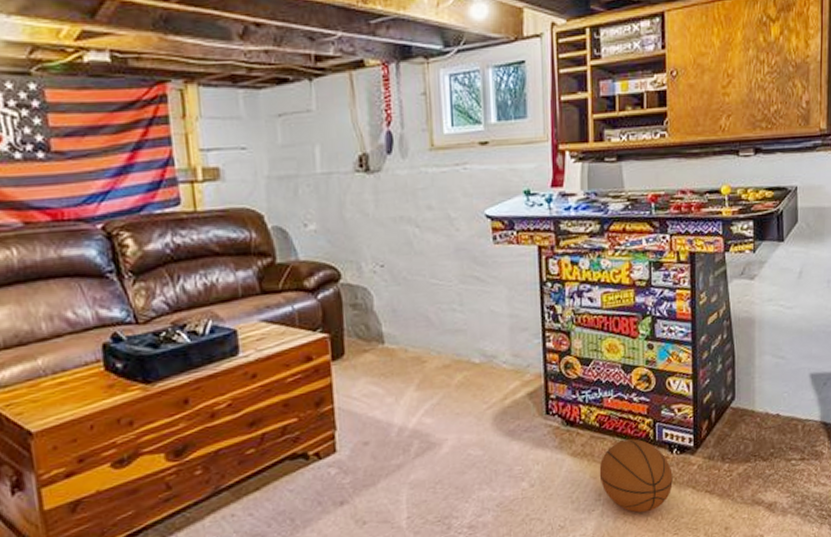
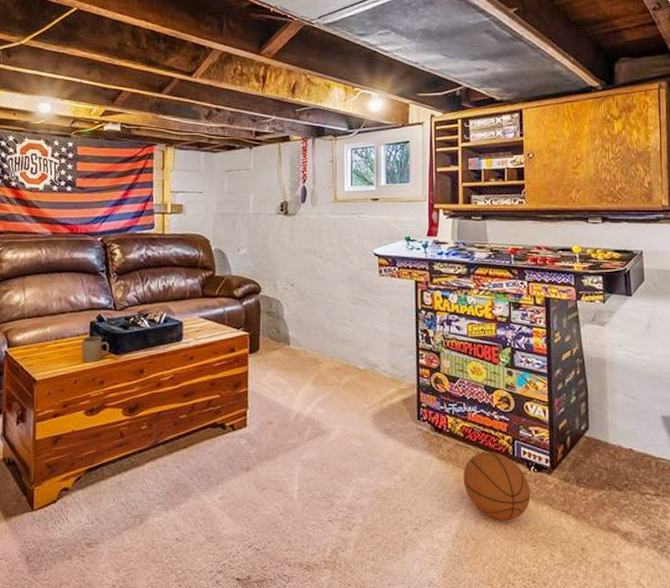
mug: none [93,362,136,400] -> present [81,337,109,363]

